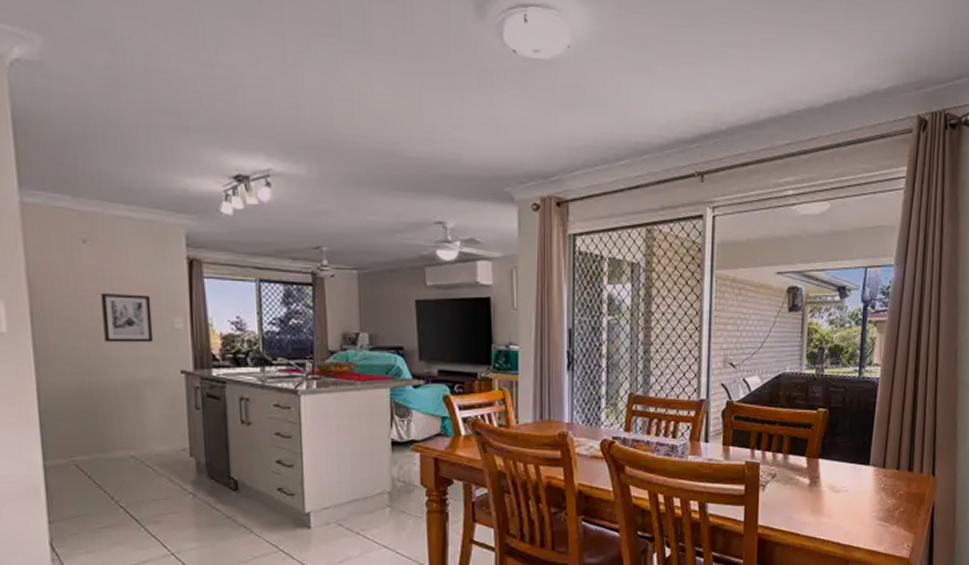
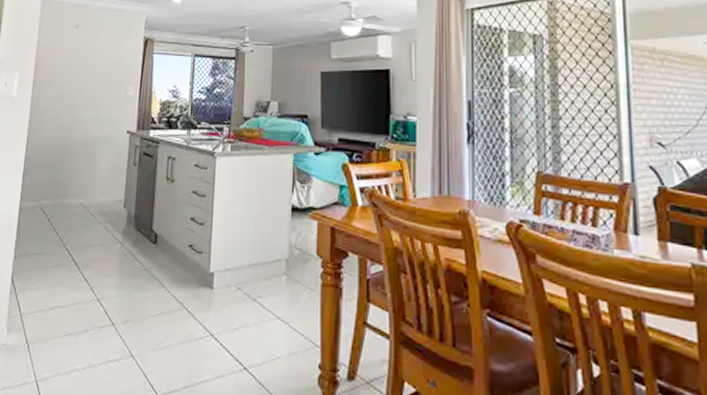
wall art: present [100,292,154,343] -> none [77,66,114,107]

